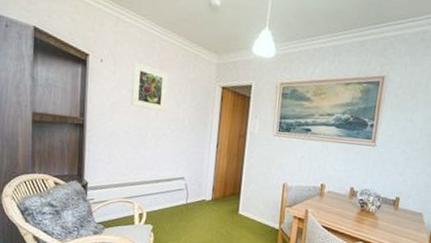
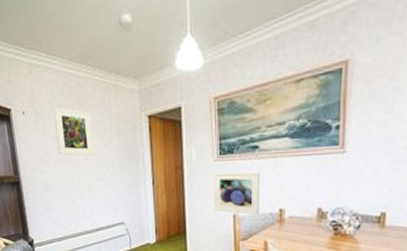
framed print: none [268,145,309,186] -> present [214,171,259,215]

